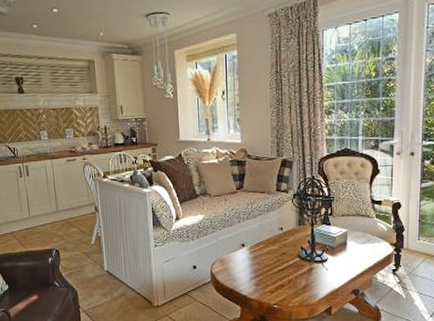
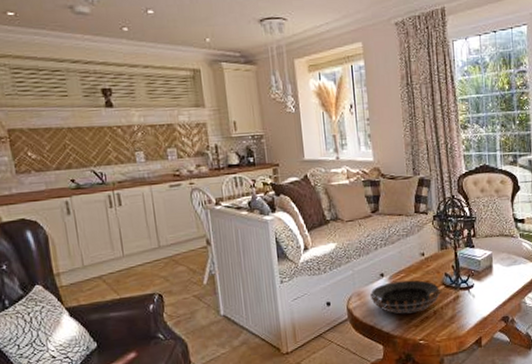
decorative bowl: none [232,251,296,281] -> present [370,280,441,314]

